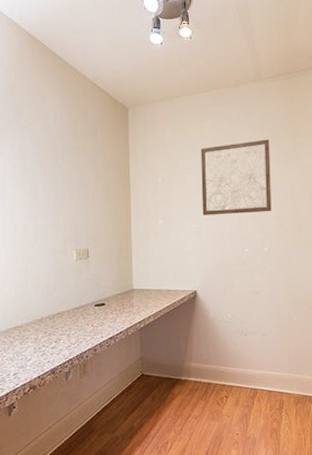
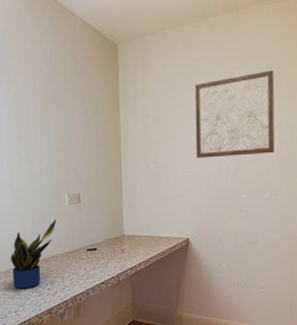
potted plant: none [11,274,63,350] -> present [11,219,57,289]

